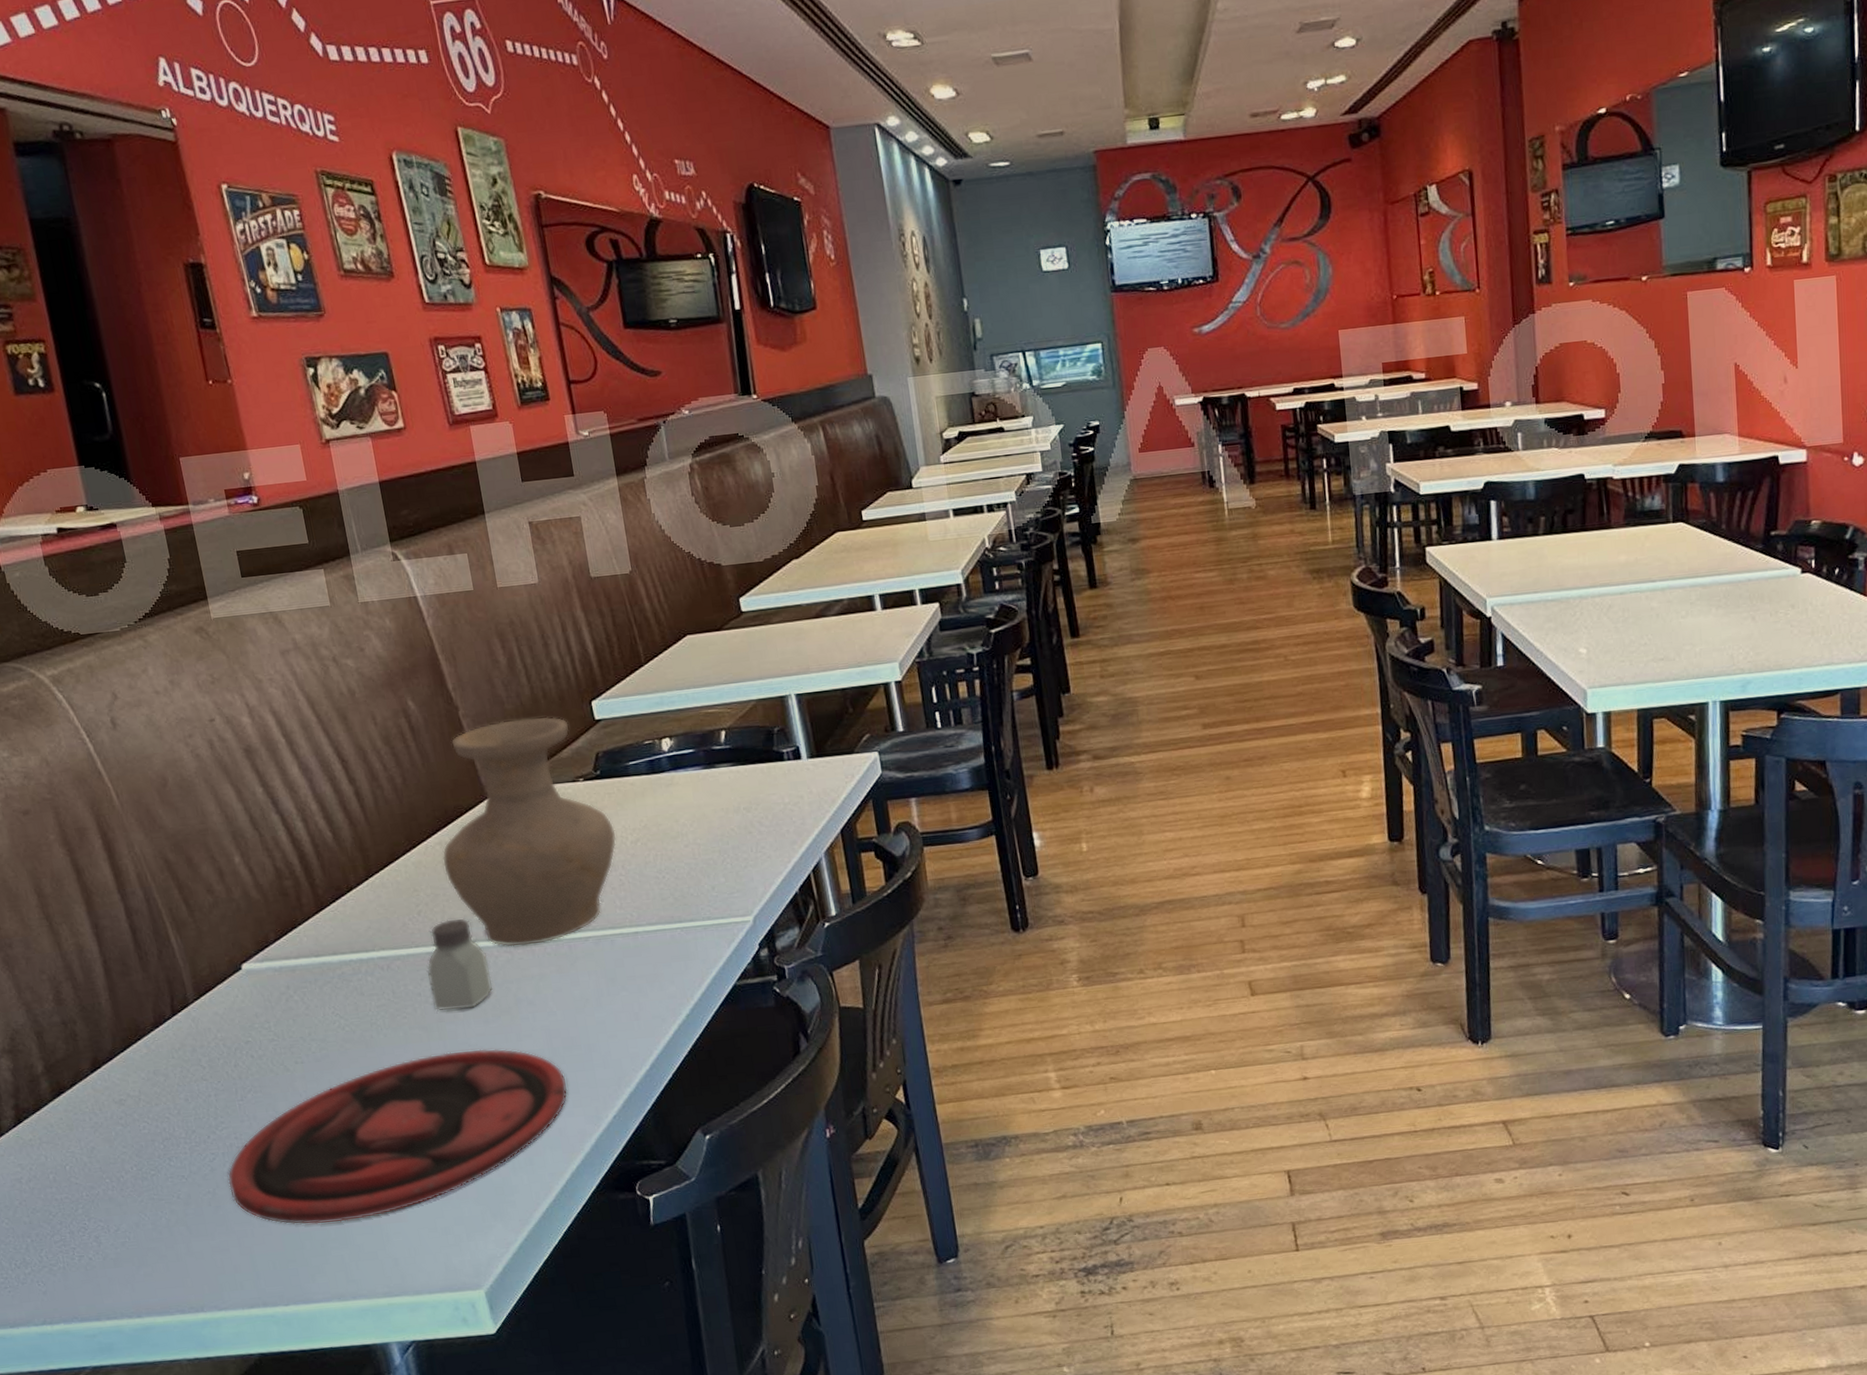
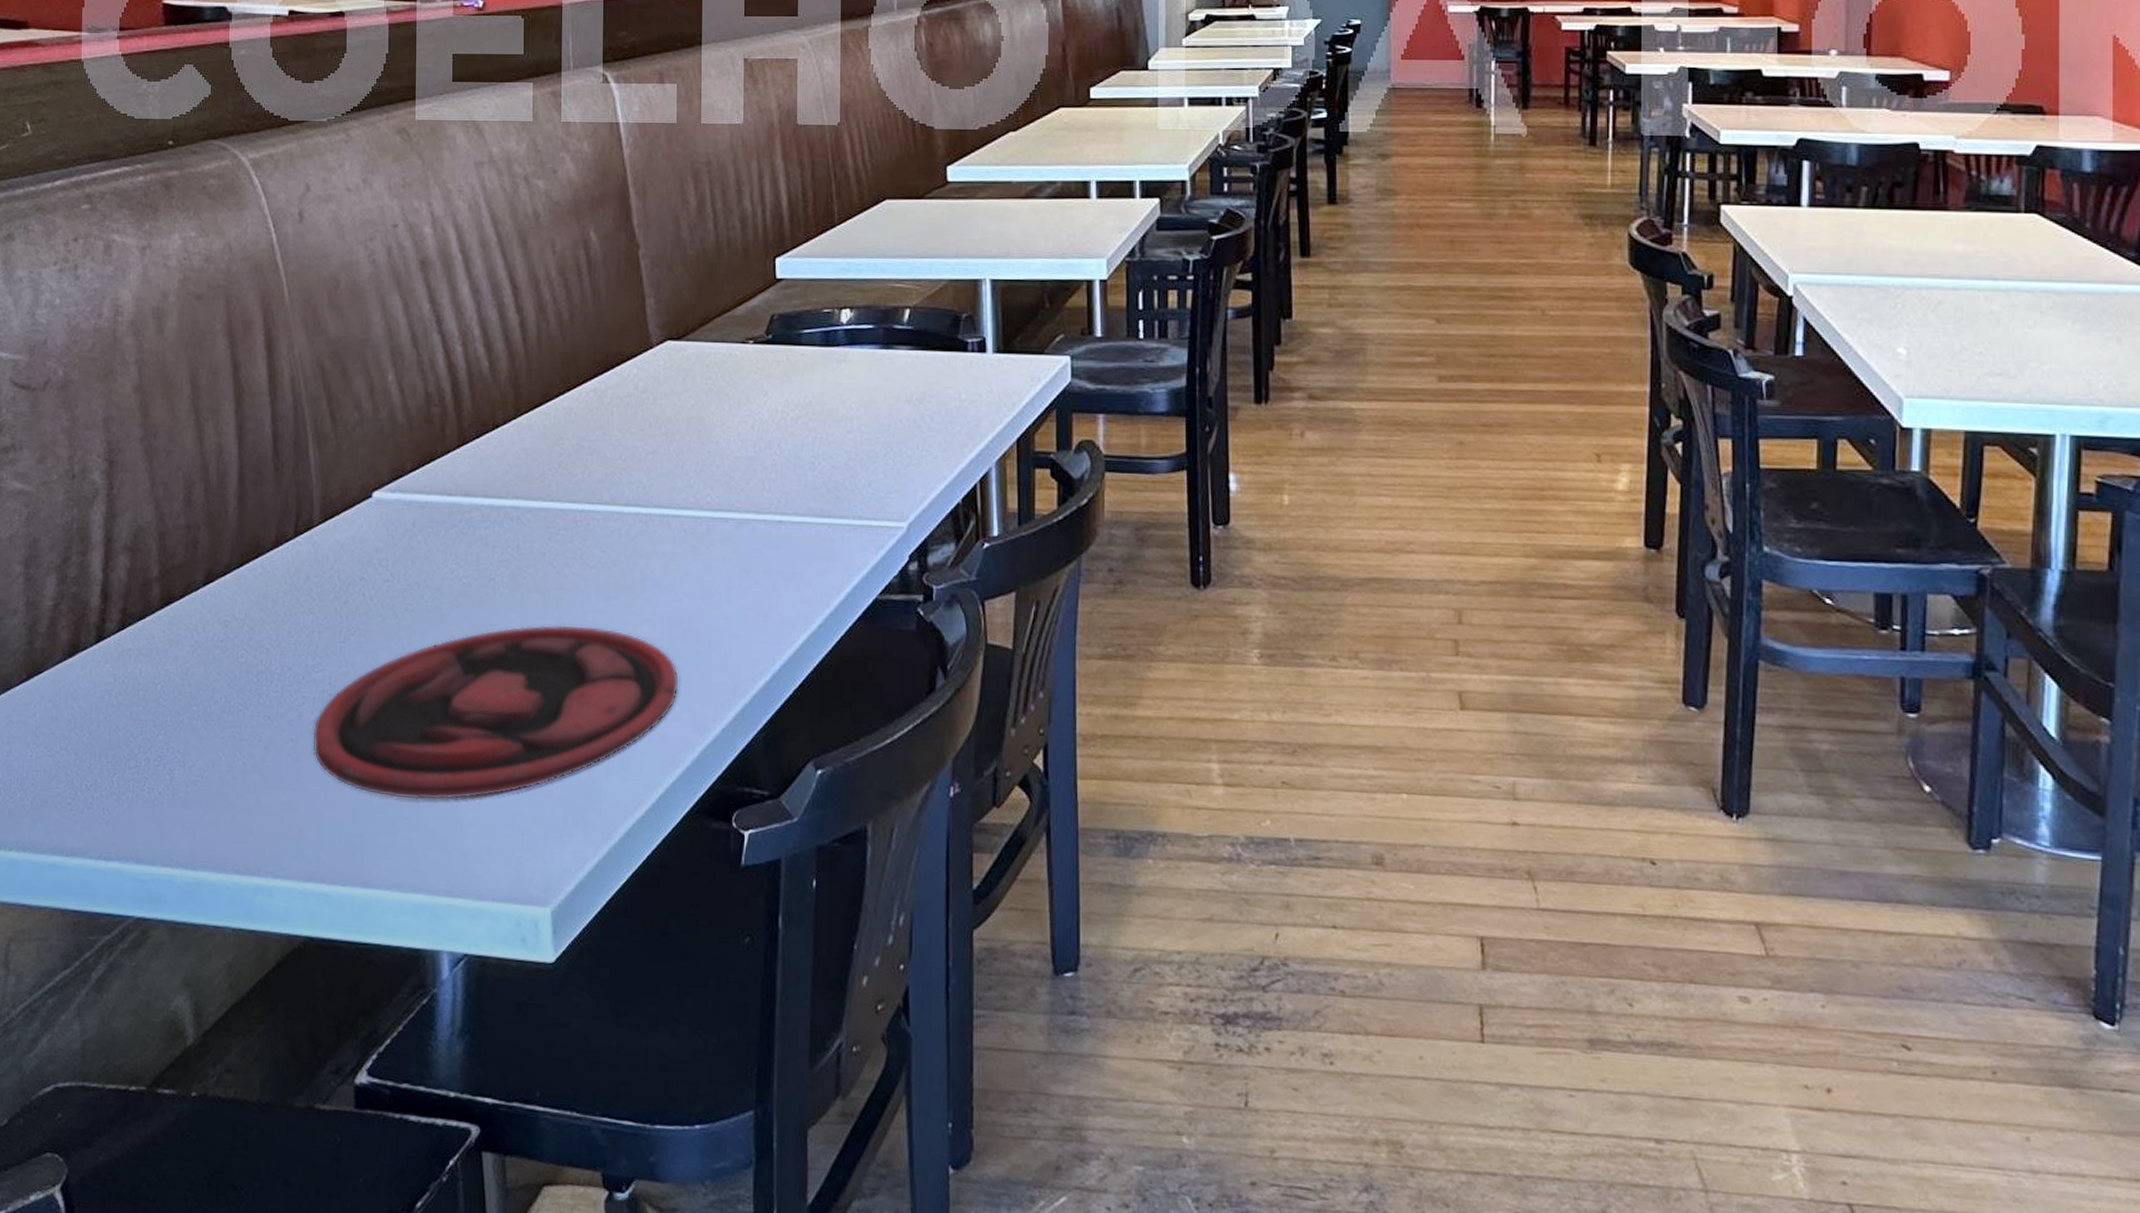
saltshaker: present [426,917,493,1011] -> none [556,475,621,580]
vase: present [442,716,617,947] -> none [593,266,777,519]

